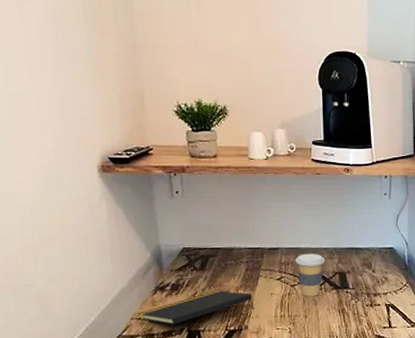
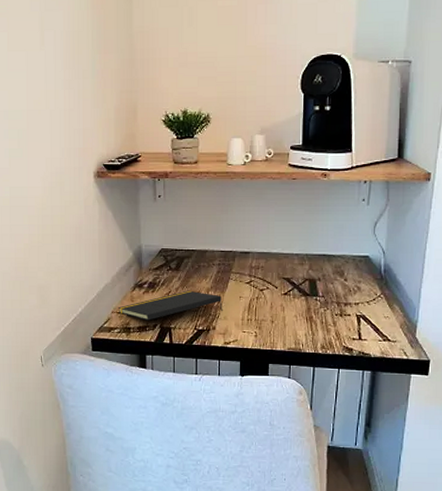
coffee cup: present [295,253,325,297] -> none [265,258,296,302]

